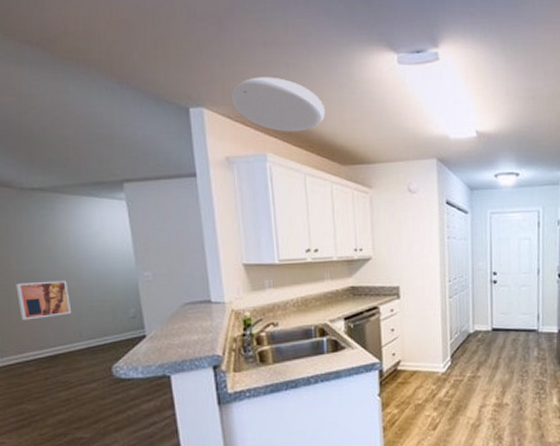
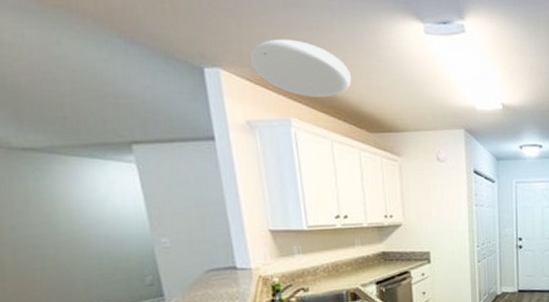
wall art: present [16,280,72,321] -> none [10,247,79,290]

